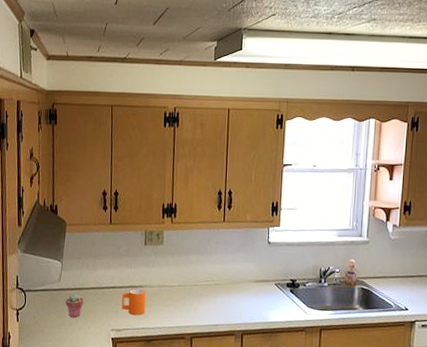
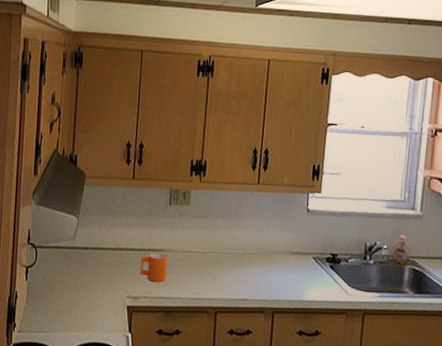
potted succulent: present [65,293,83,318] -> none [79,252,99,281]

